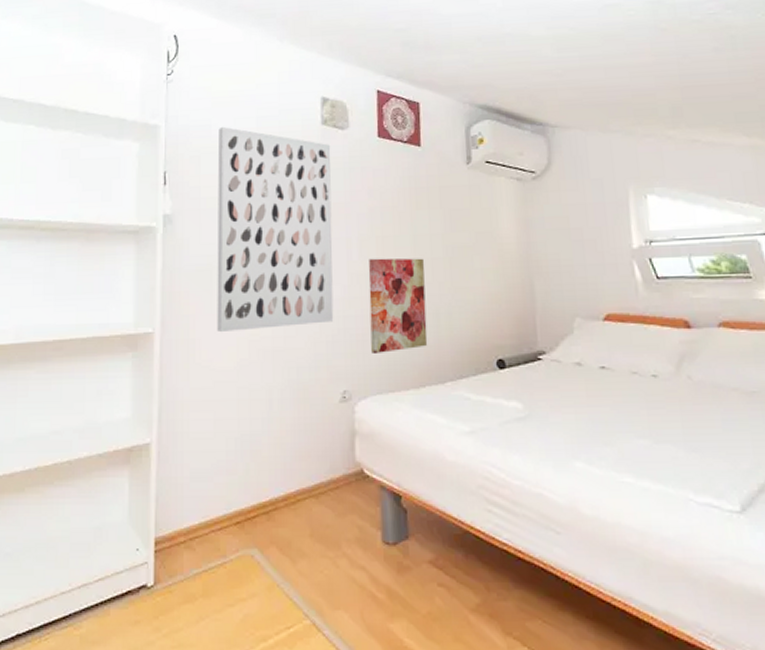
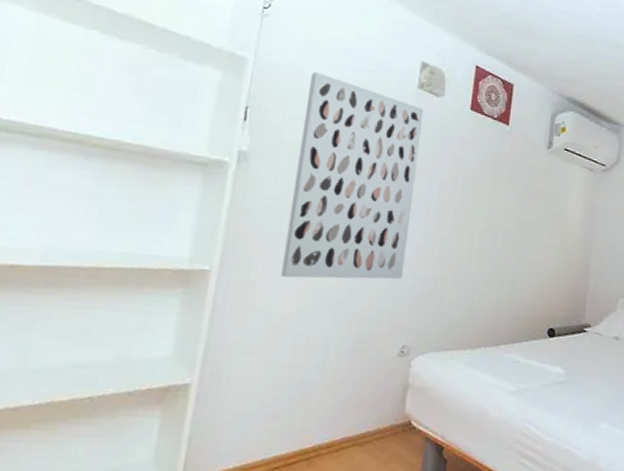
wall art: present [368,258,428,353] -> none [435,223,497,313]

